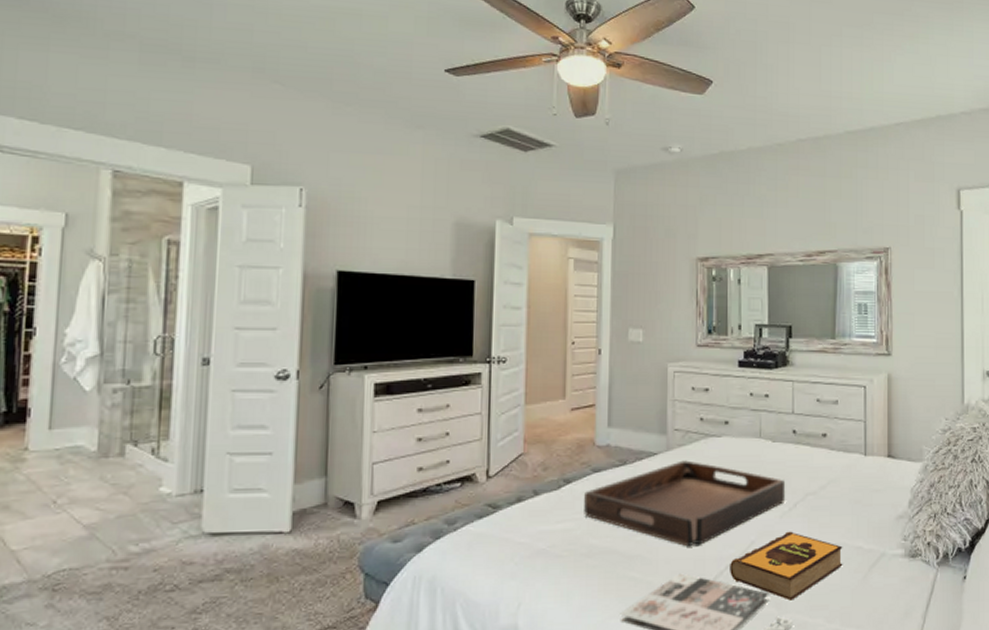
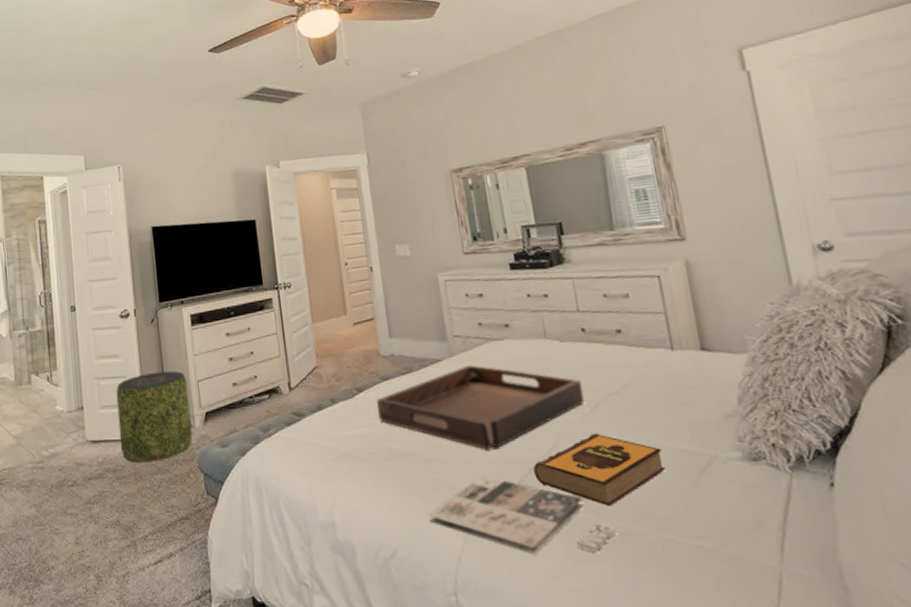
pouf: none [252,449,359,561] -> present [116,371,193,463]

